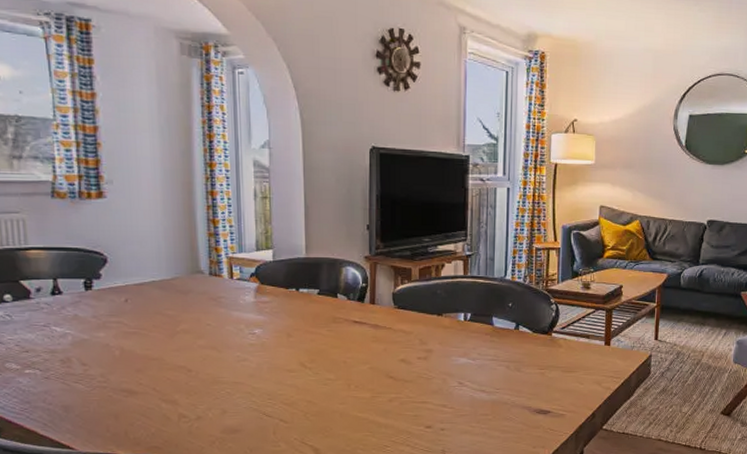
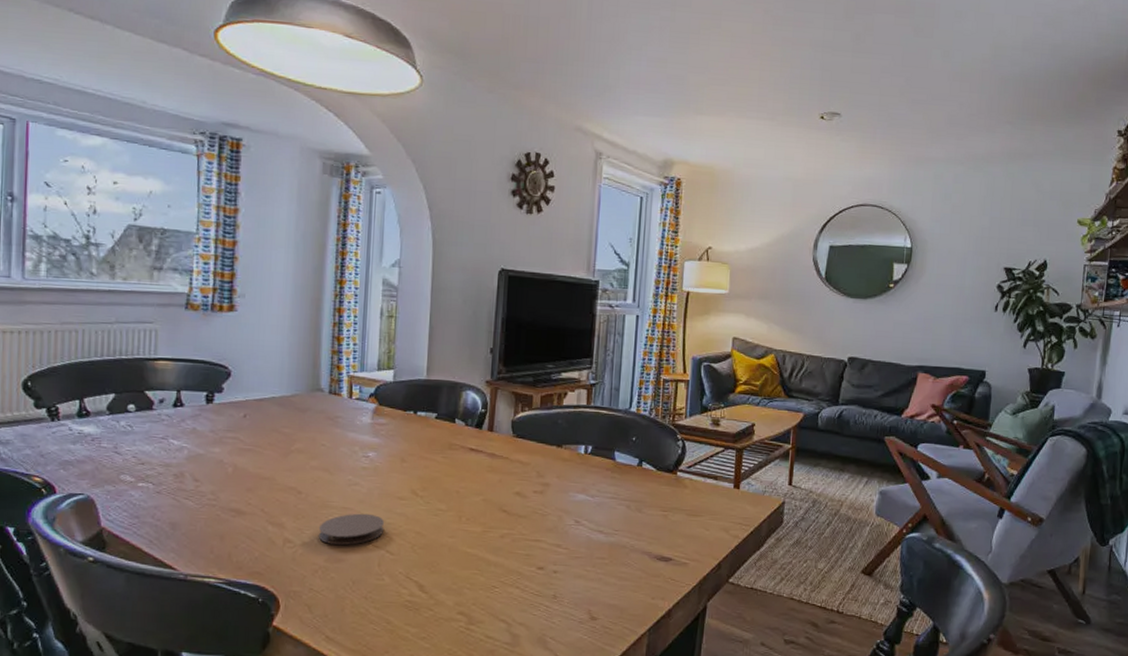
coaster: none [213,386,277,418] -> present [319,513,385,546]

